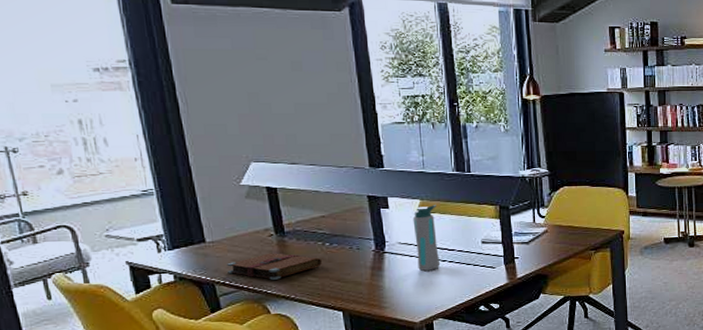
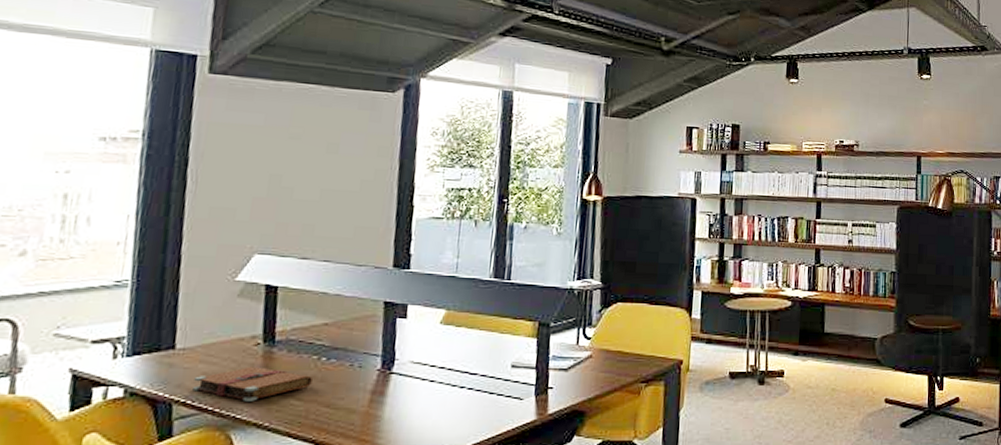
water bottle: present [413,205,441,271] -> none [429,317,464,399]

